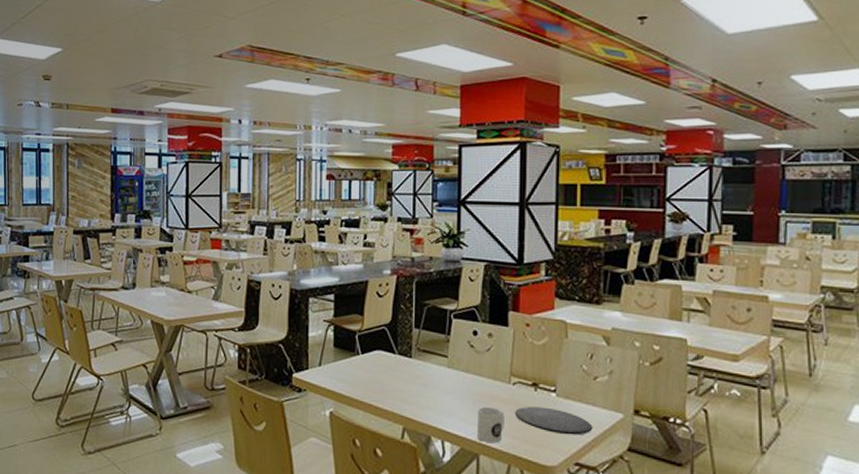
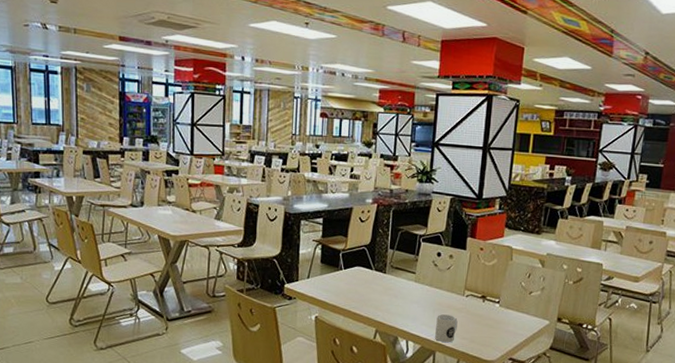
plate: present [514,406,593,435] -> none [466,314,525,337]

